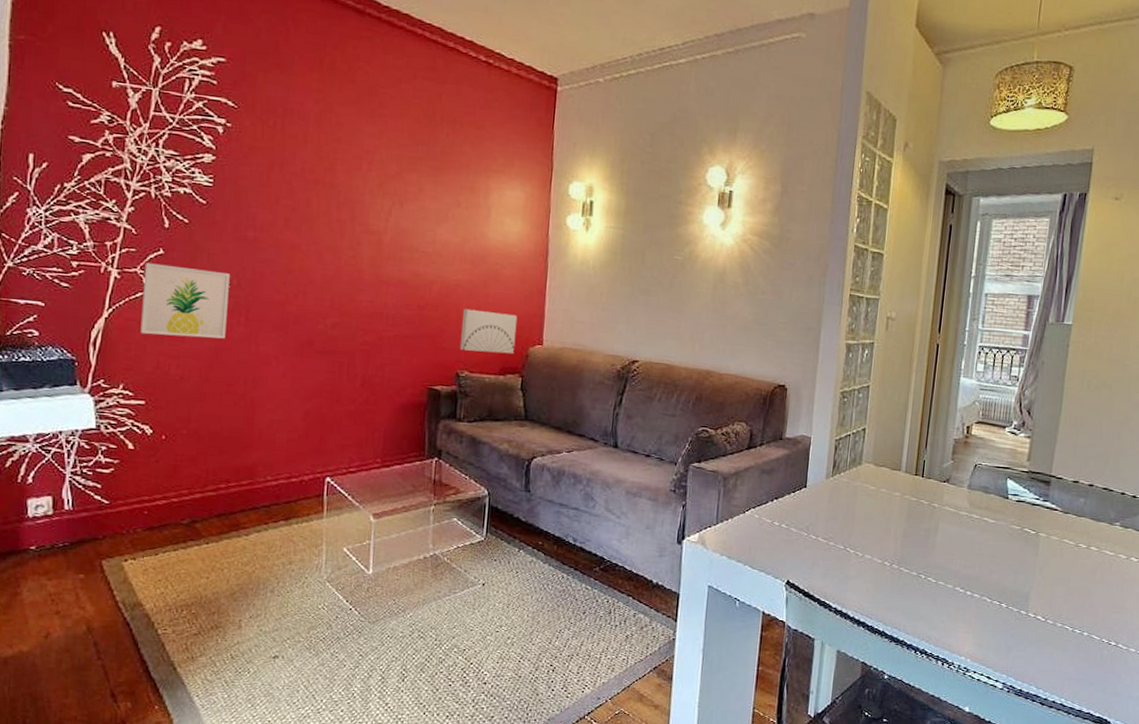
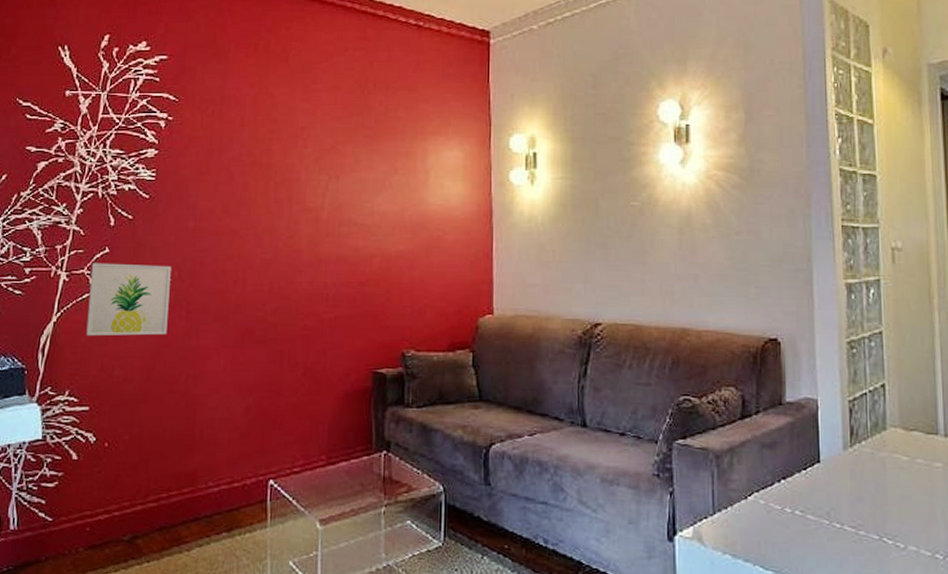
wall art: present [459,308,518,355] -> none [404,281,464,327]

